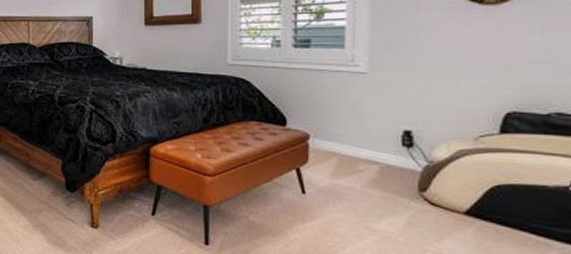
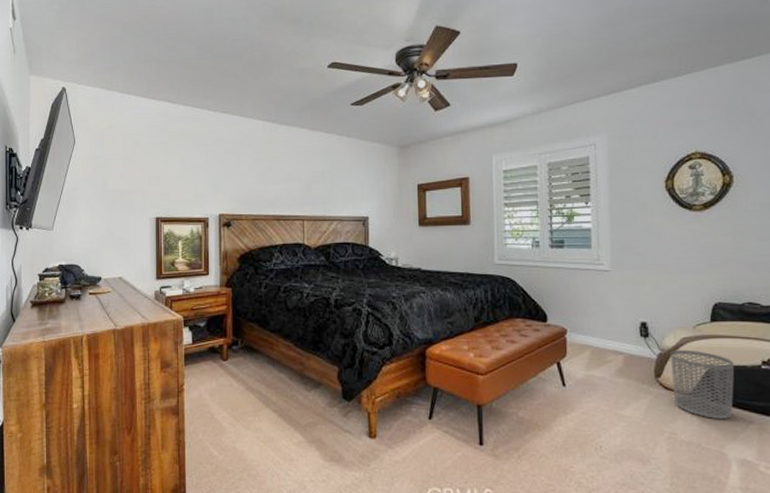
waste bin: none [440,162,529,244] -> present [670,349,734,419]

